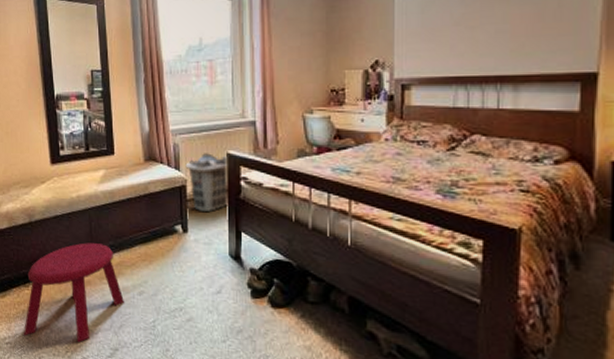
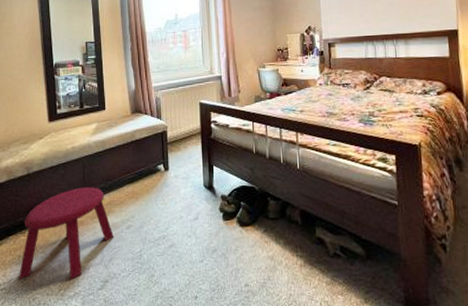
clothes hamper: present [185,153,230,213] -> none [166,103,203,152]

